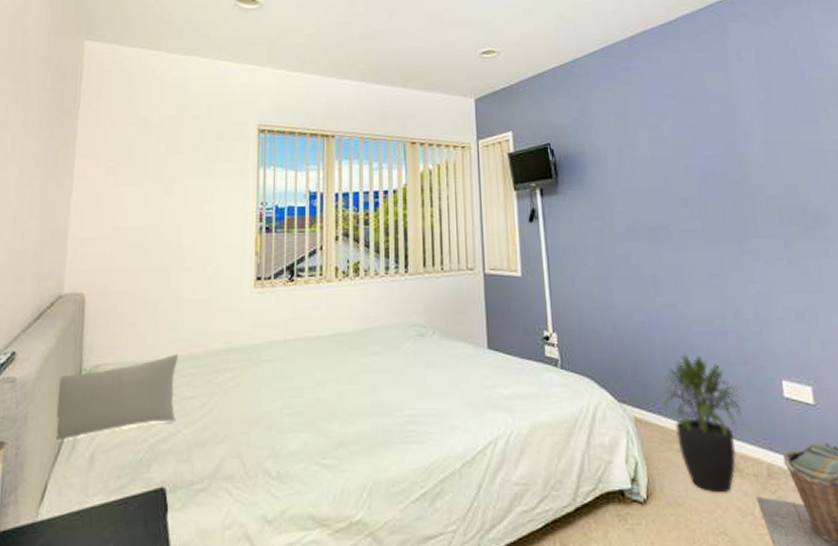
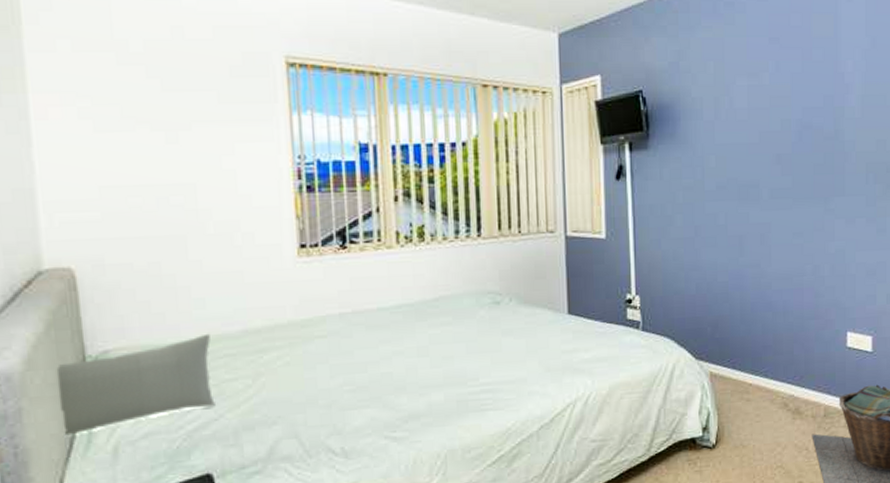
potted plant: present [657,354,745,493] -> none [732,311,812,434]

